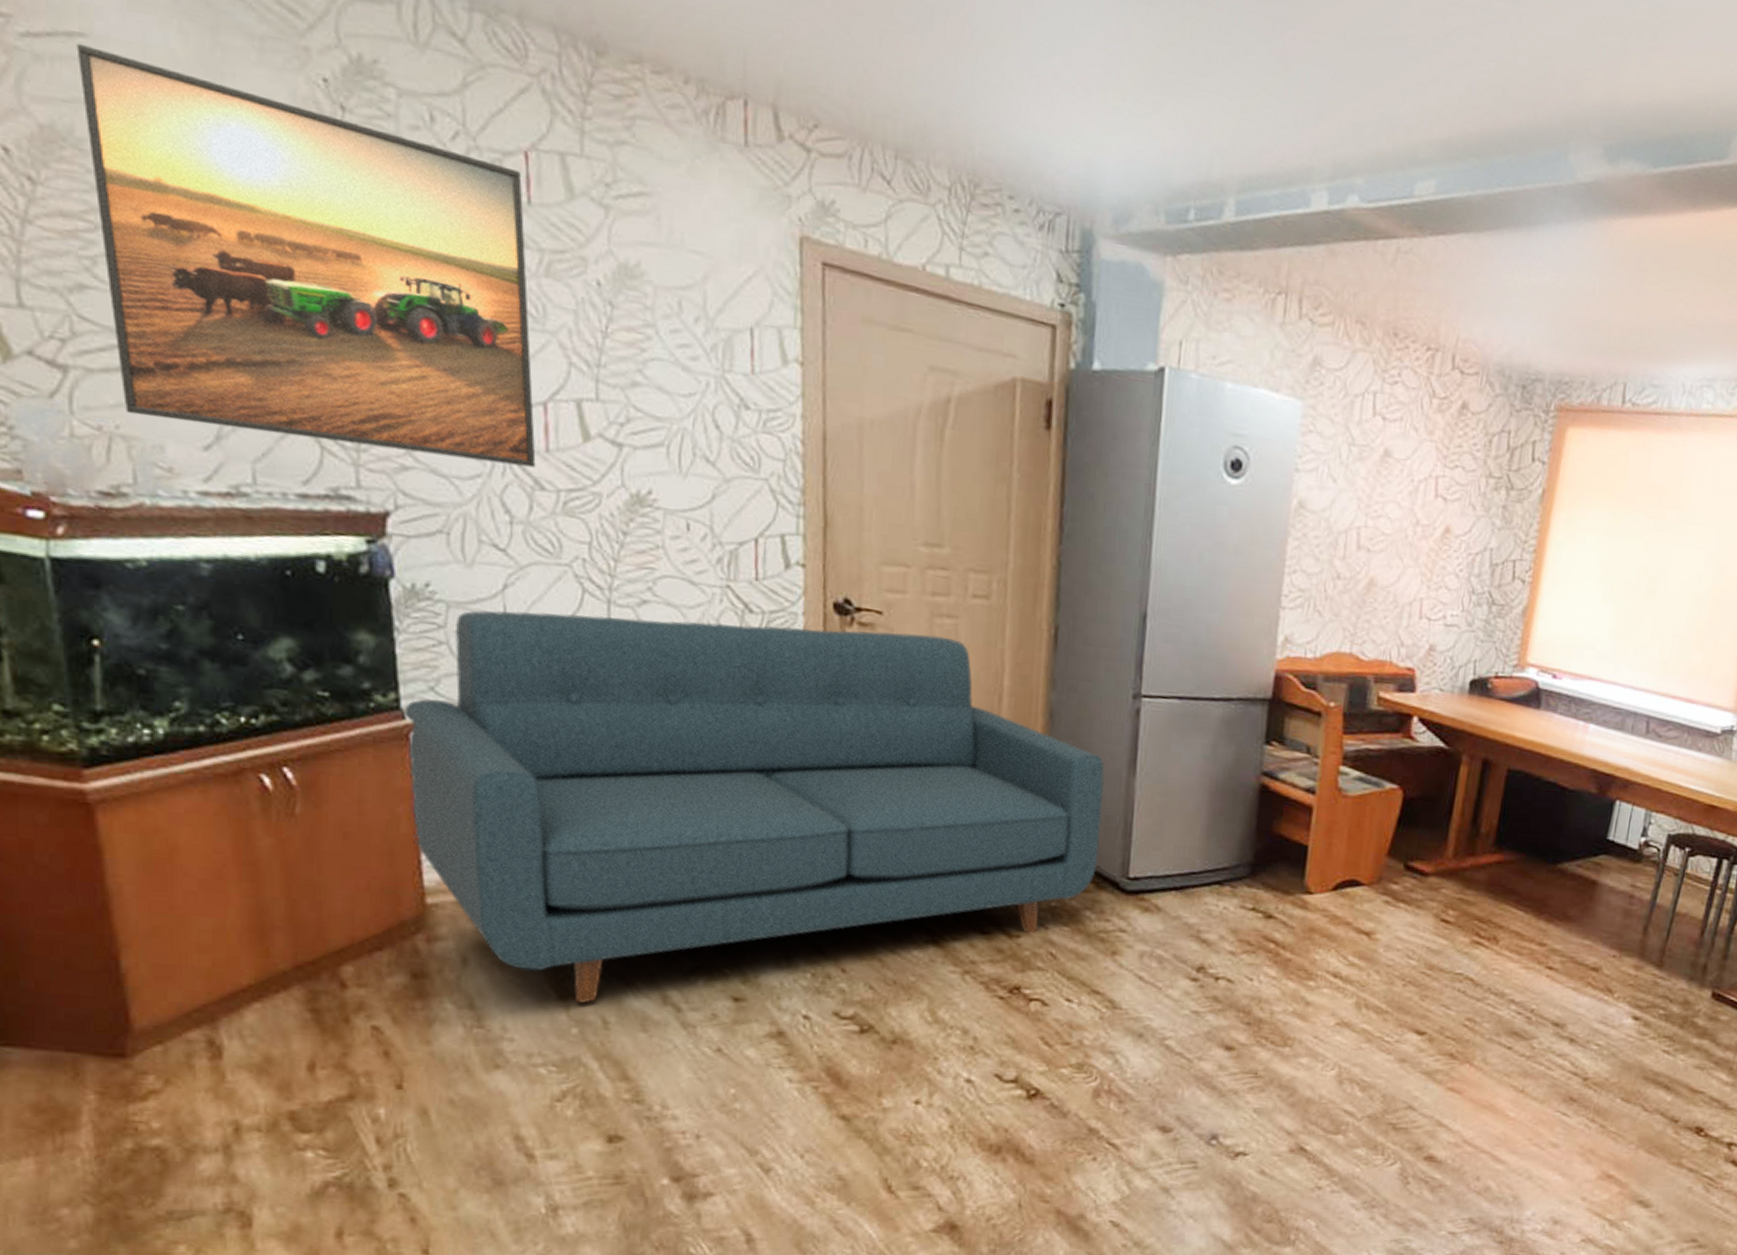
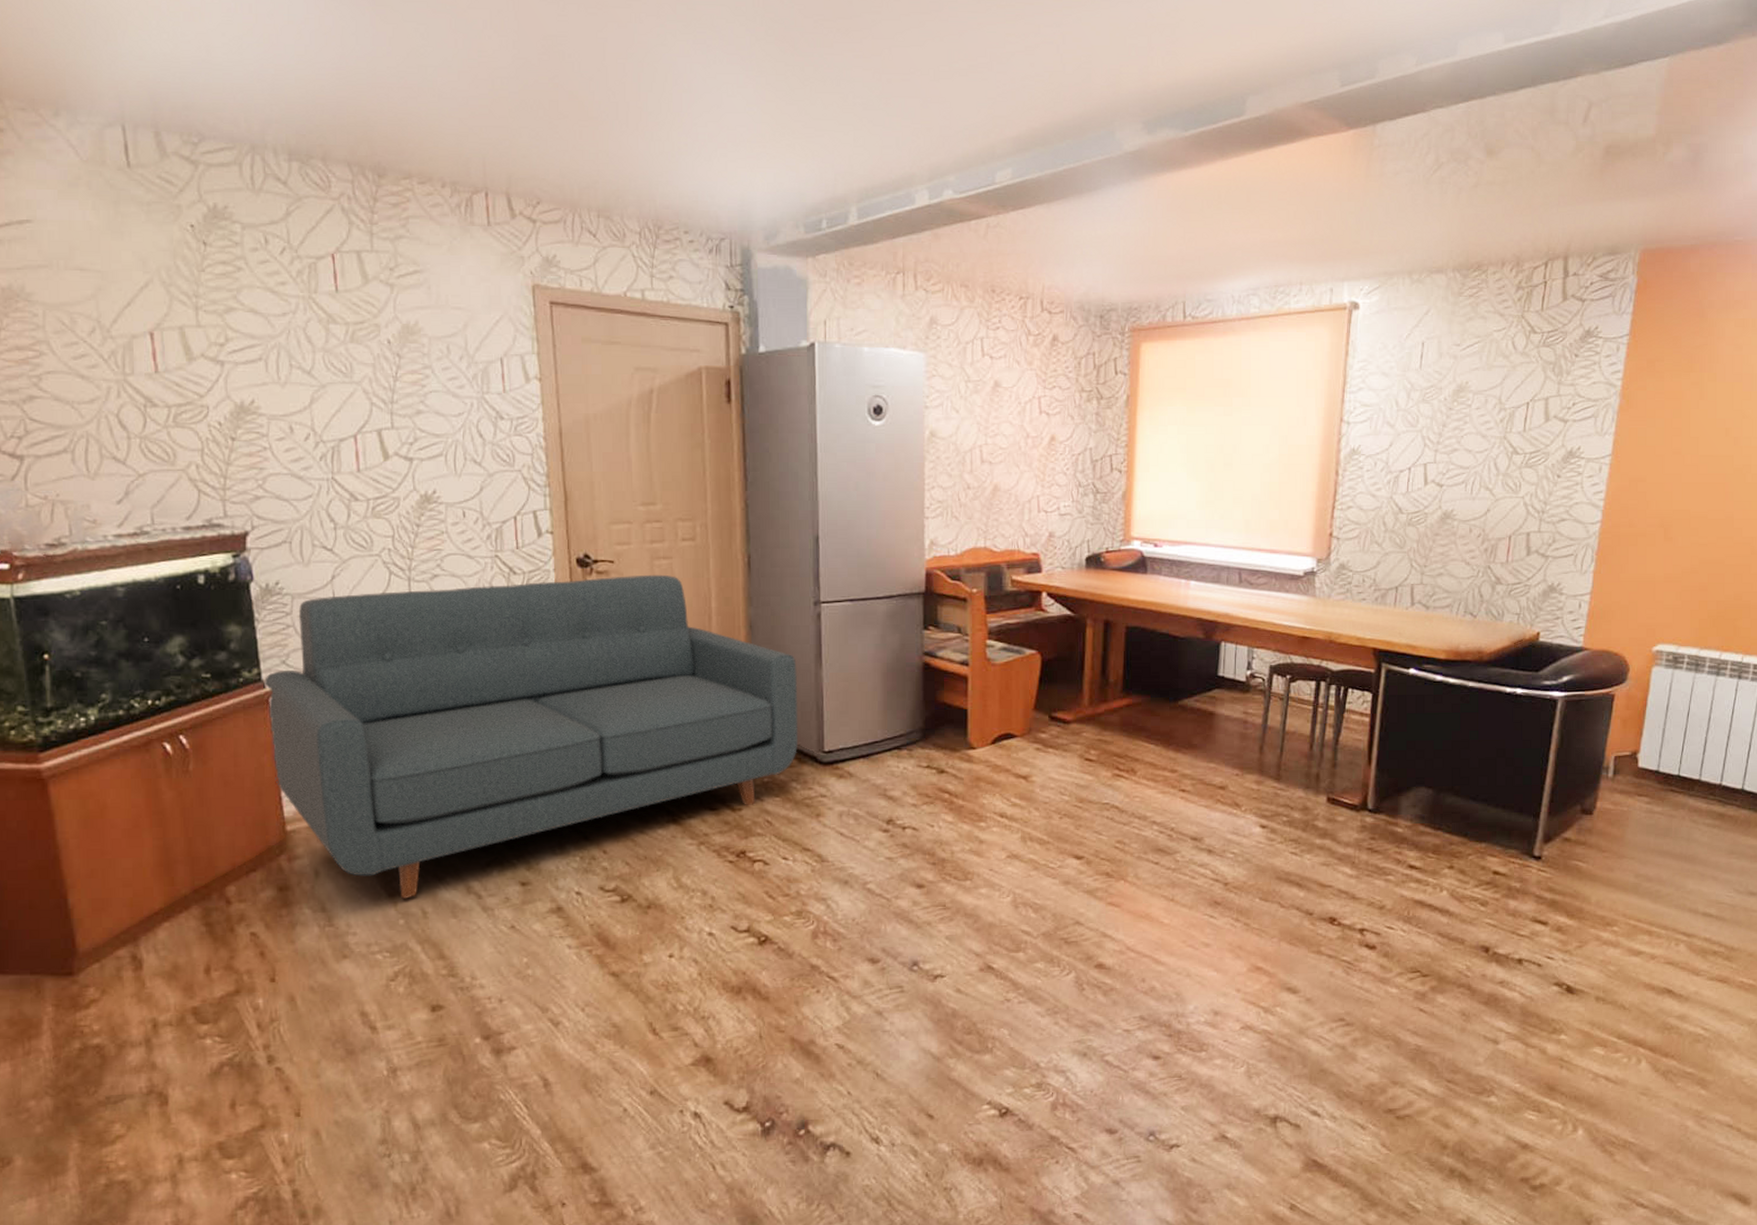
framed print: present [76,43,536,468] -> none [25,227,351,485]

